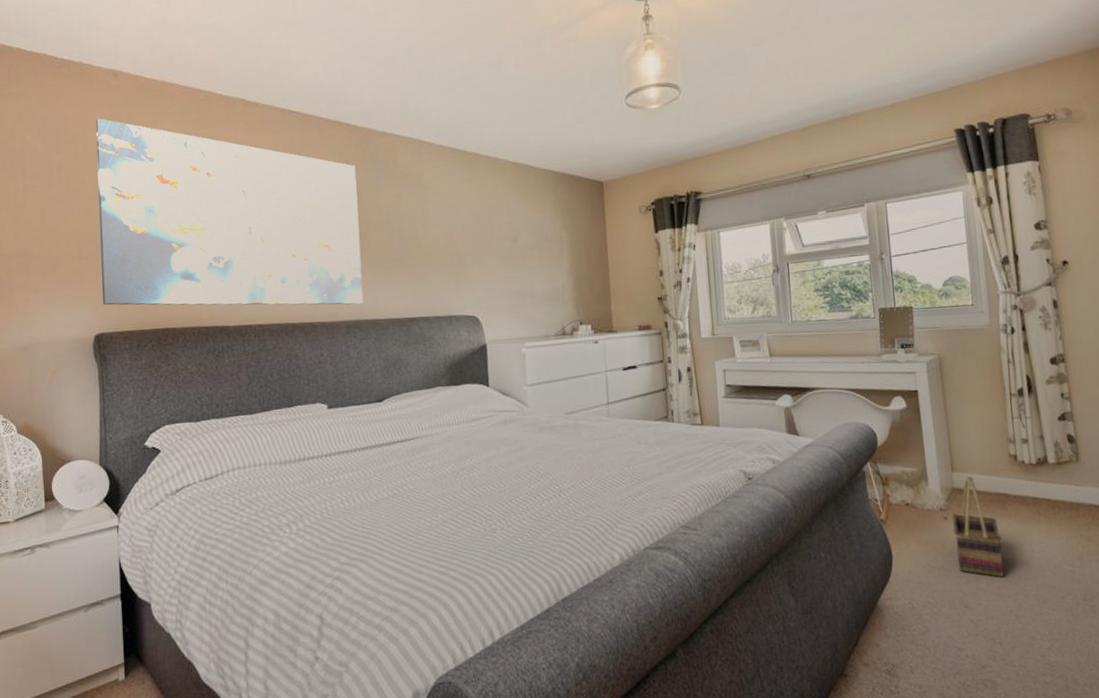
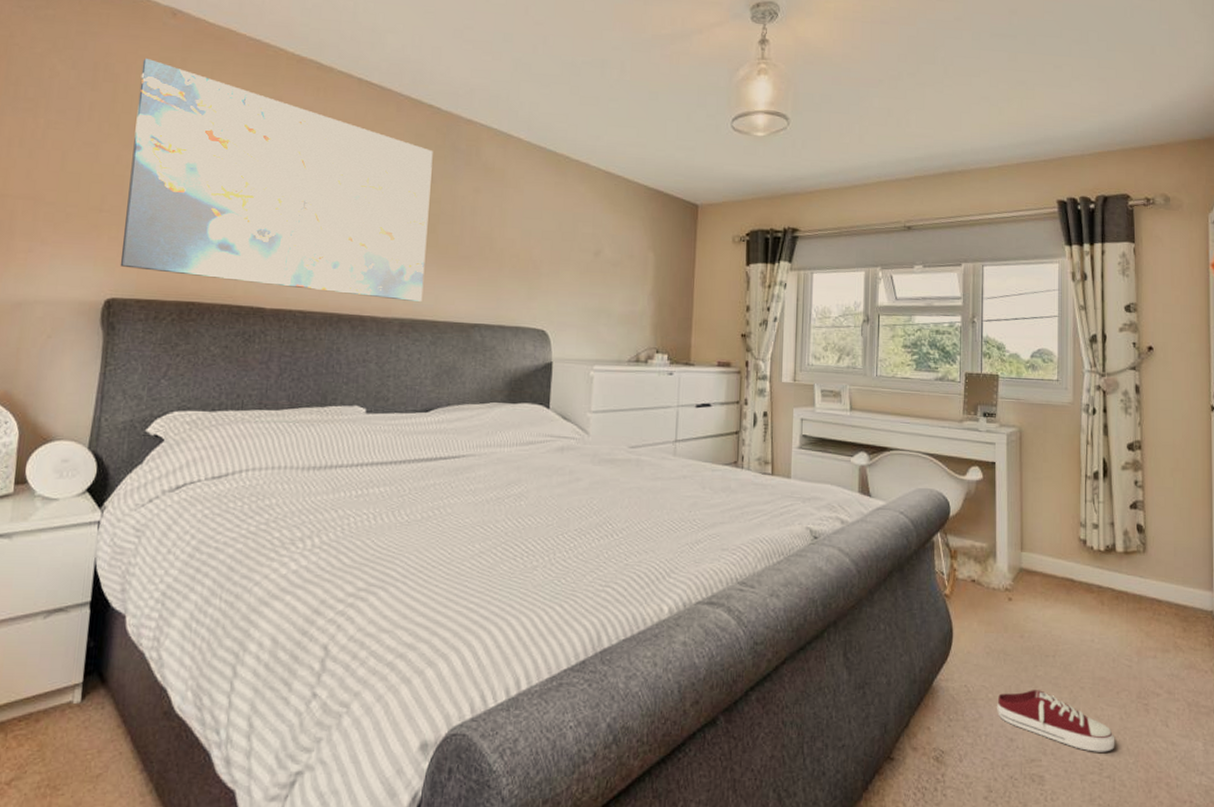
shoe: none [942,601,1065,655] -> present [997,690,1115,752]
basket: present [952,477,1004,577] -> none [1017,558,1064,666]

